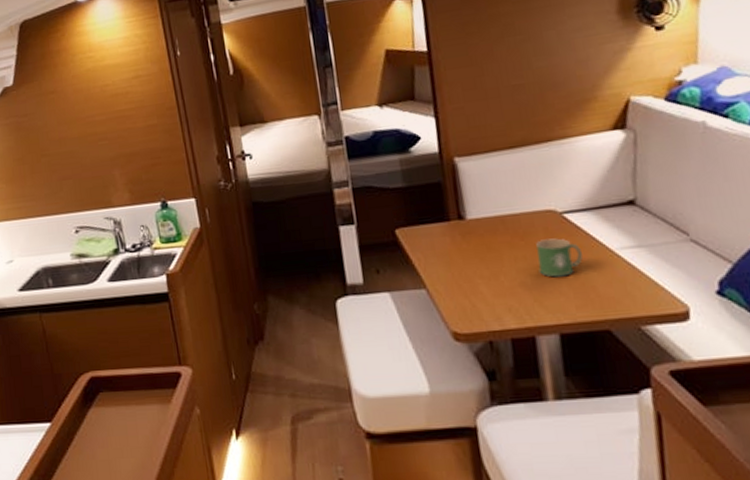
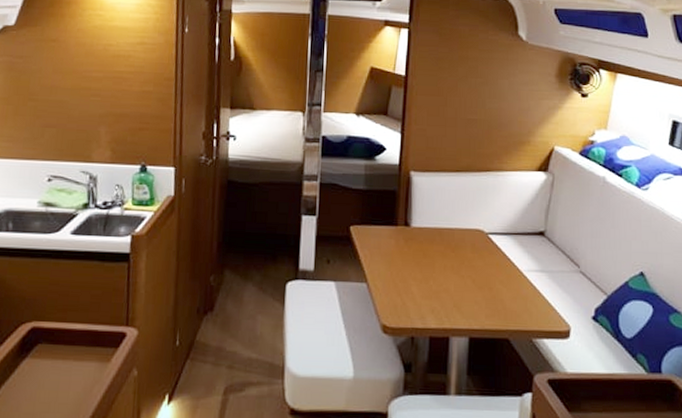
mug: present [535,238,583,277] -> none [462,254,497,288]

